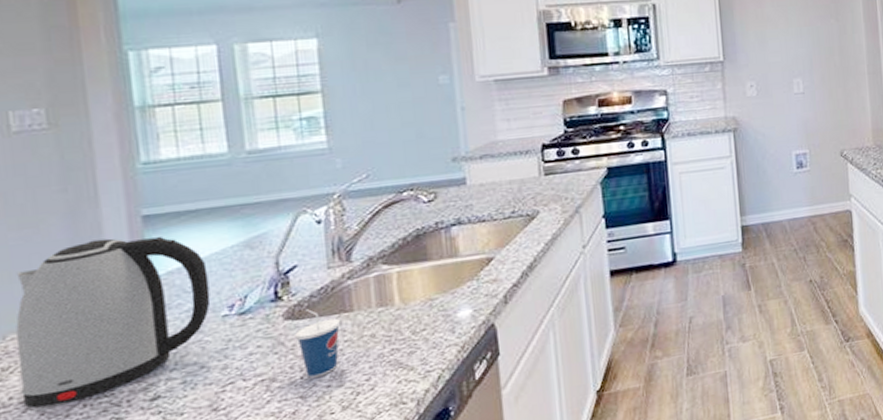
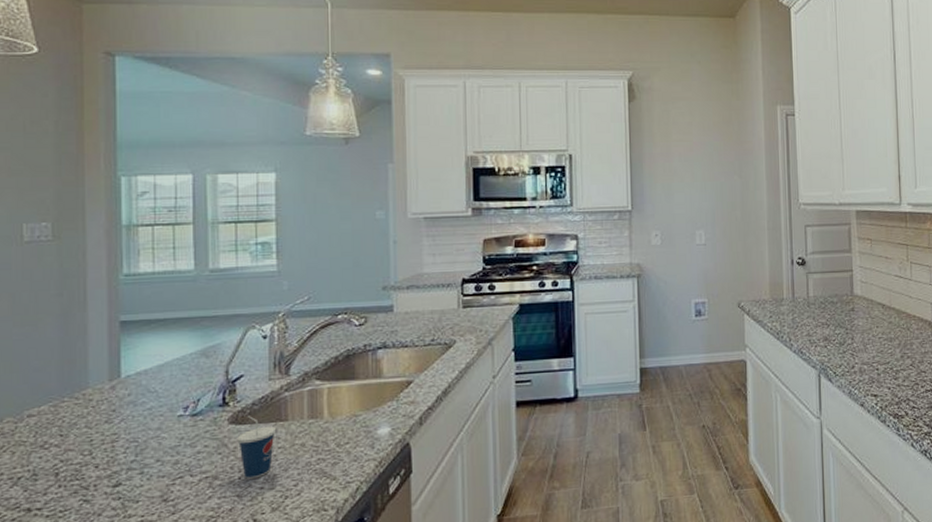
kettle: present [16,237,211,409] -> none [11,339,169,485]

